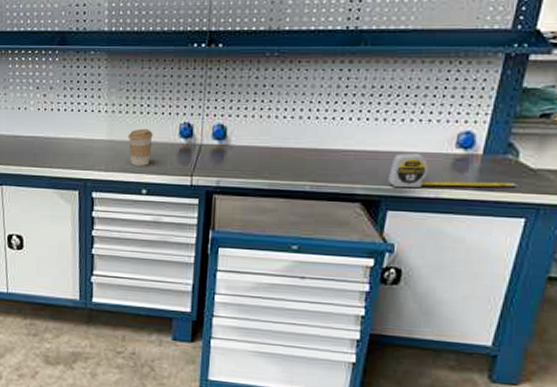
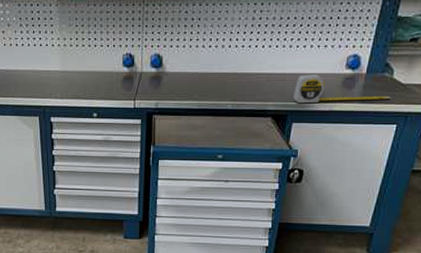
coffee cup: present [127,128,153,166] -> none [78,60,100,93]

